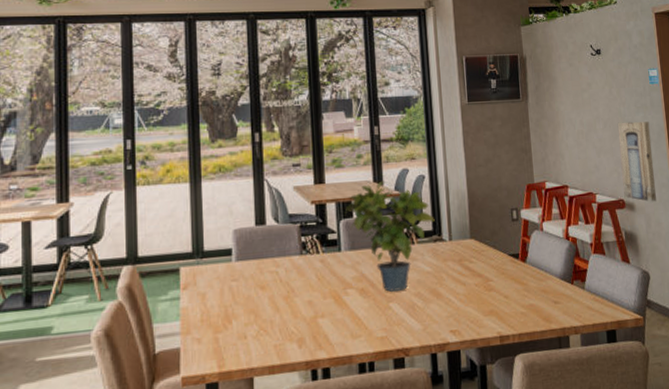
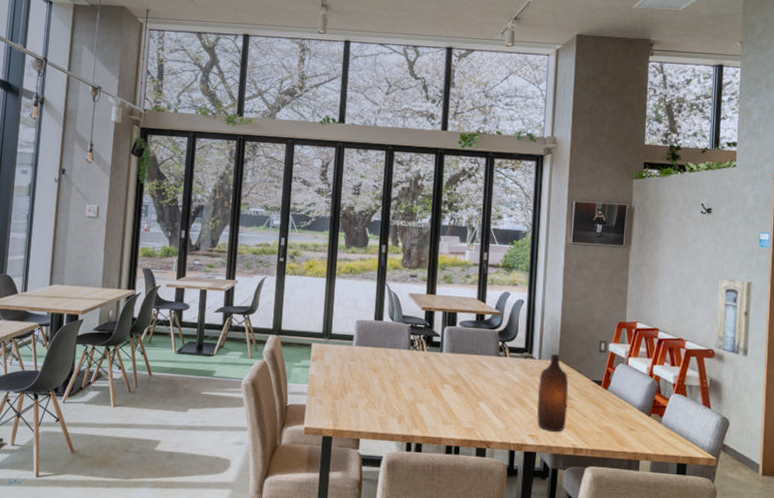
potted plant: present [344,180,435,292] -> none [449,299,528,394]
bottle: none [453,231,488,322] -> present [537,353,569,432]

